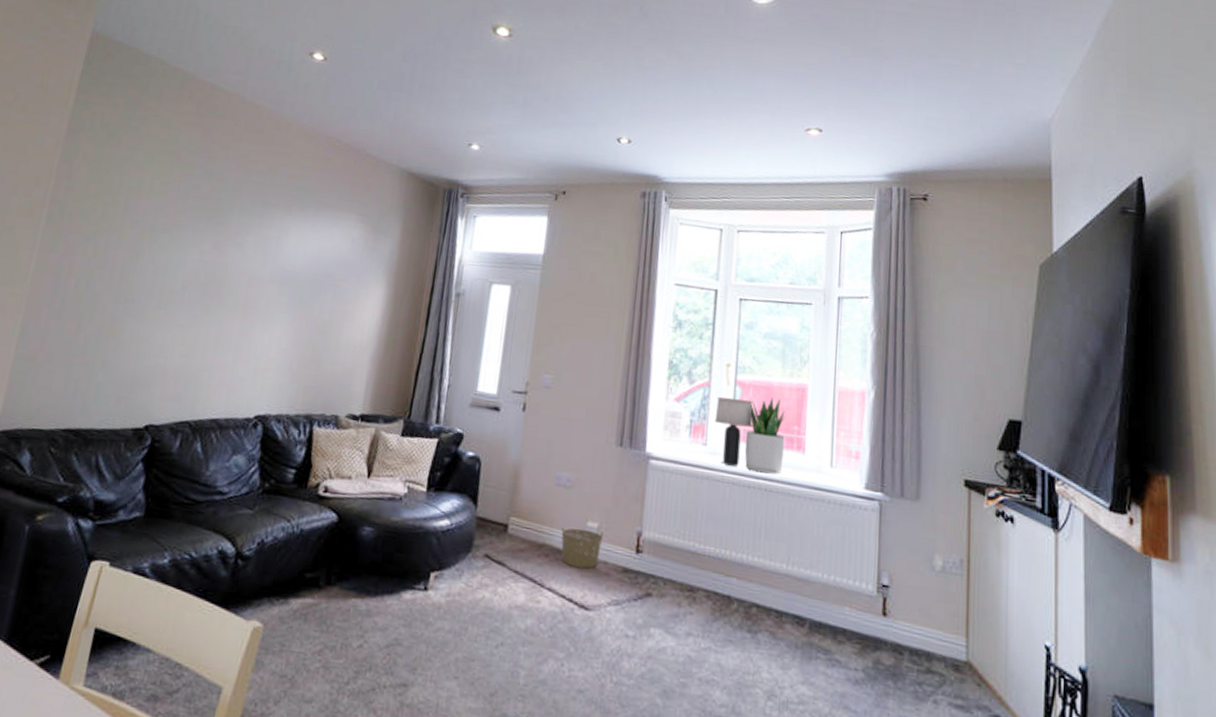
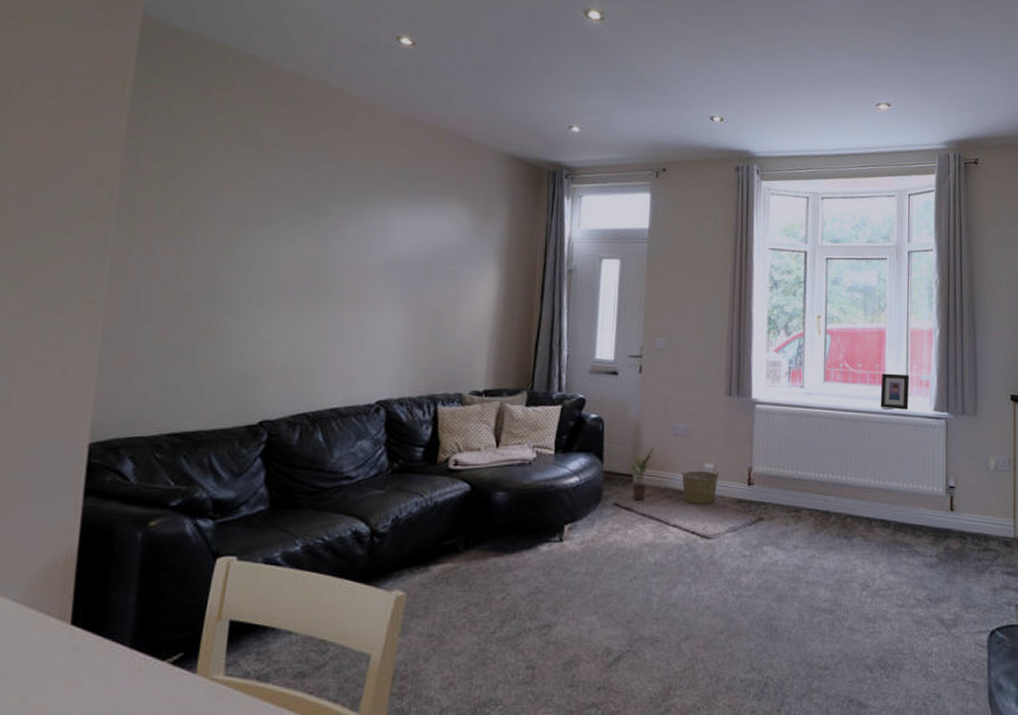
potted plant: none [501,496,536,556] -> present [626,447,657,501]
table lamp: present [714,396,753,467] -> none [809,344,841,403]
planter: present [744,398,785,475] -> none [835,342,869,406]
picture frame: none [797,437,835,485] -> present [880,373,909,410]

